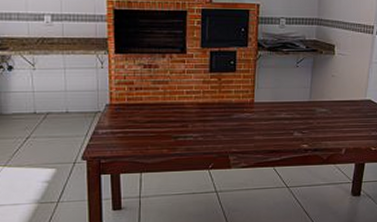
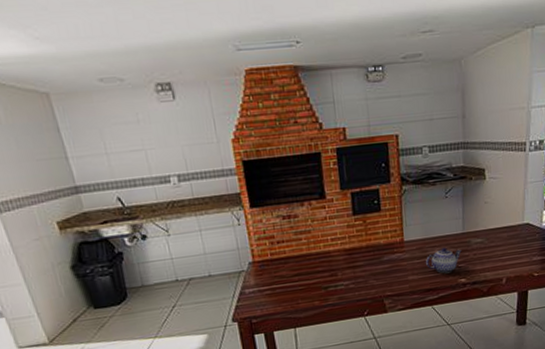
teapot: none [273,113,306,138] -> present [426,247,462,274]

